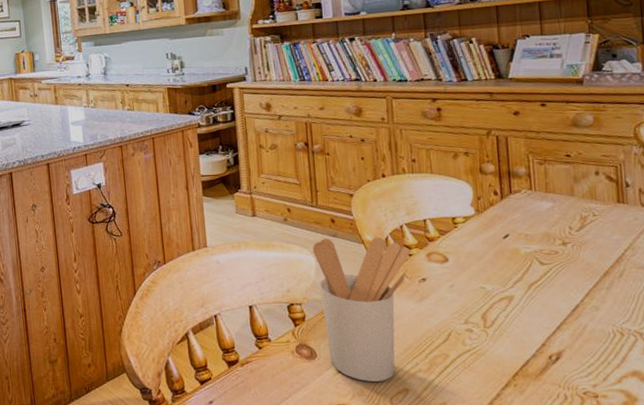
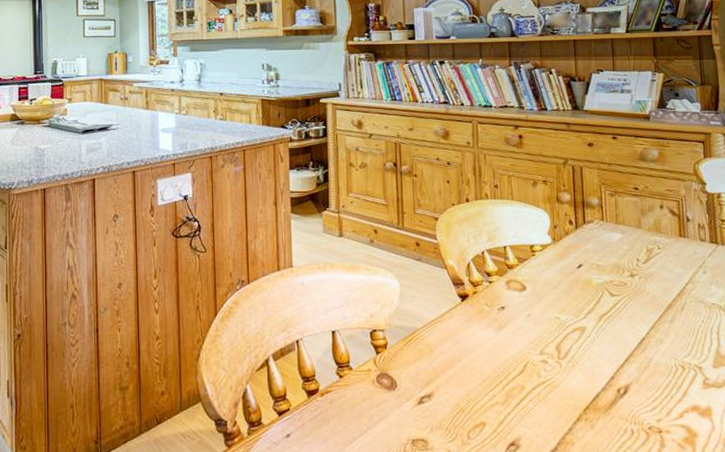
utensil holder: present [312,237,411,382] -> none [396,262,491,414]

